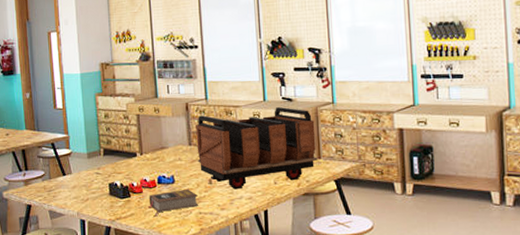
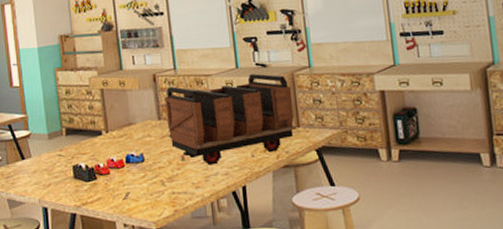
book: present [148,188,198,212] -> none [116,167,171,194]

